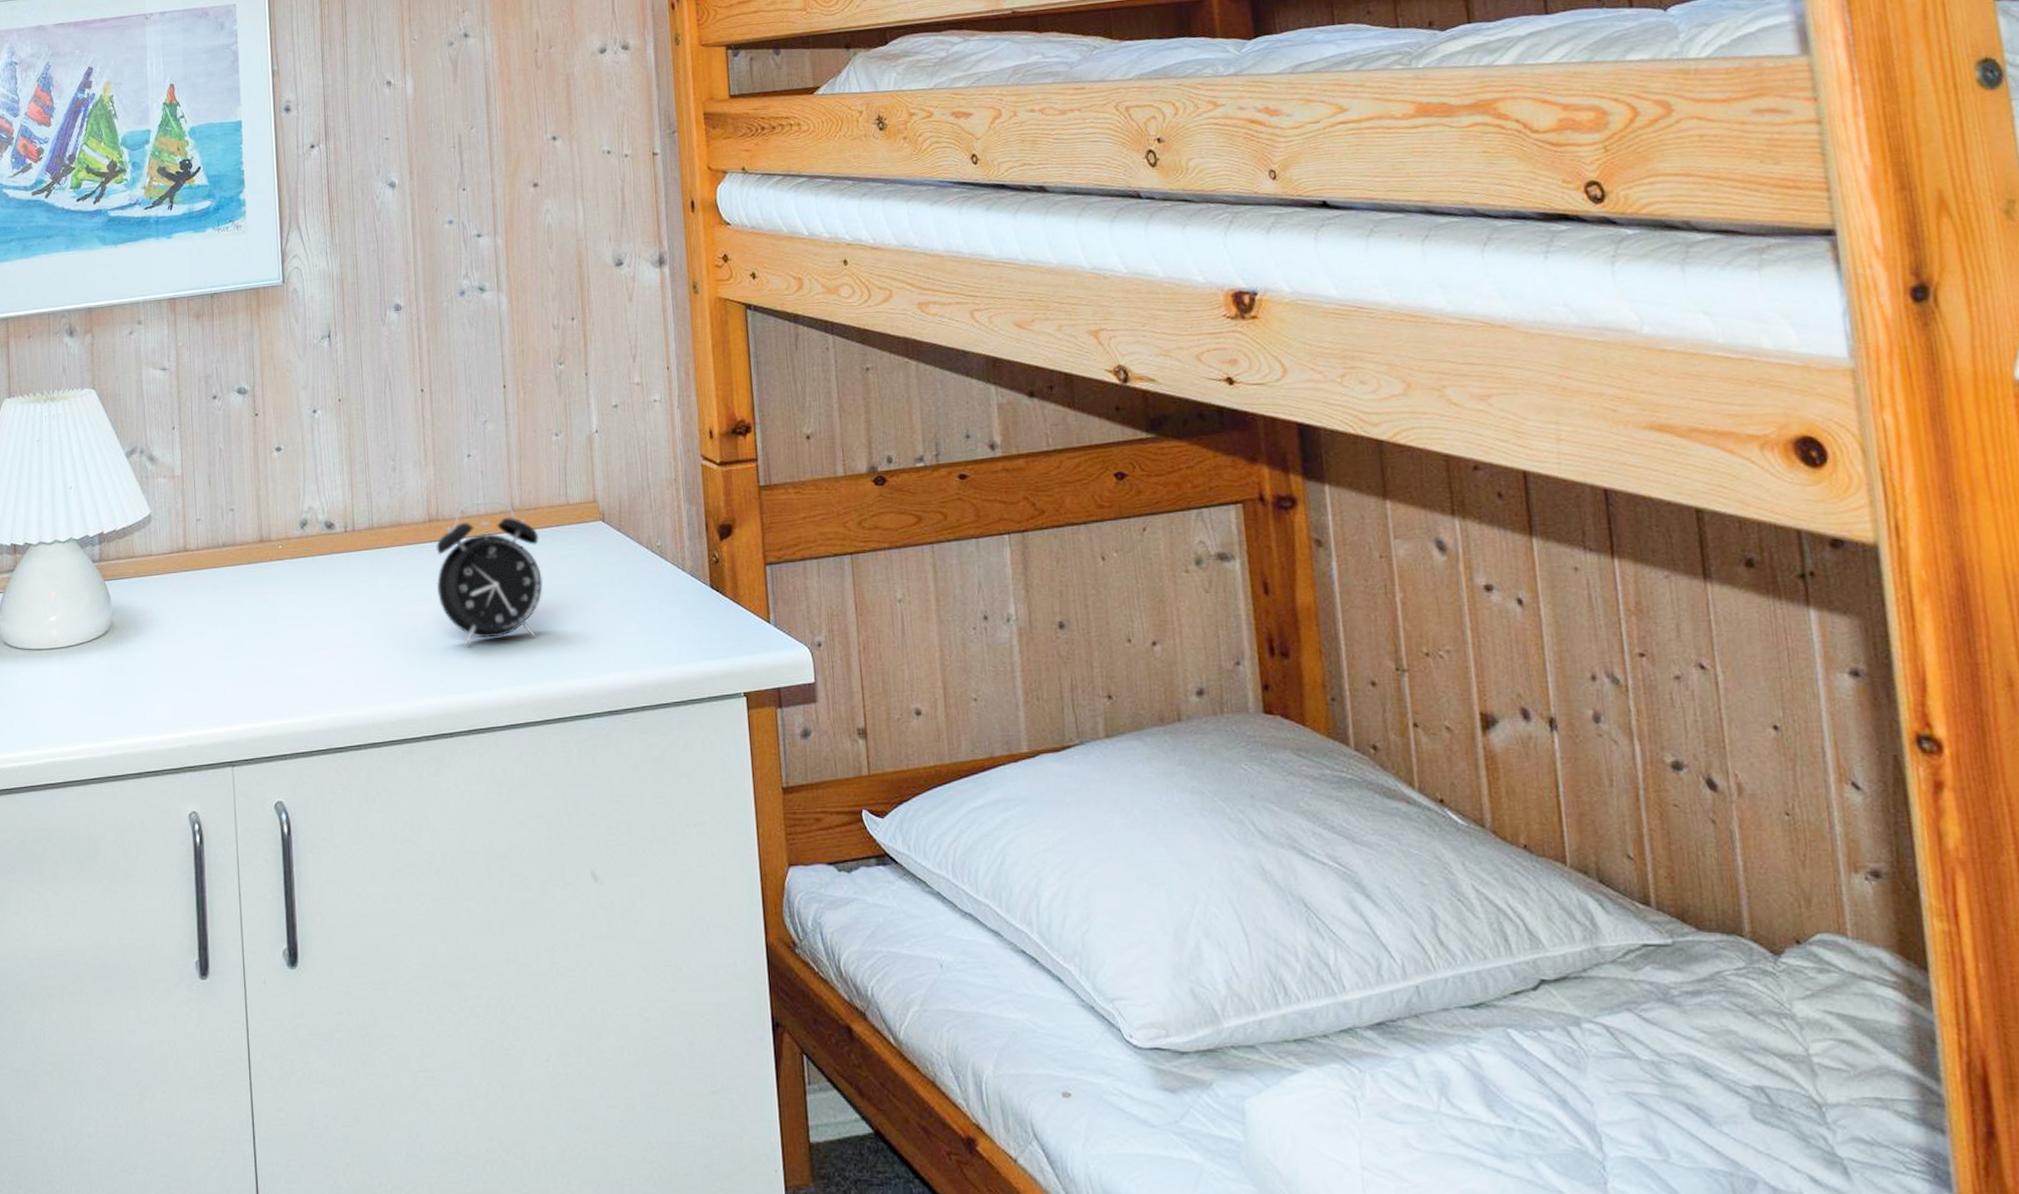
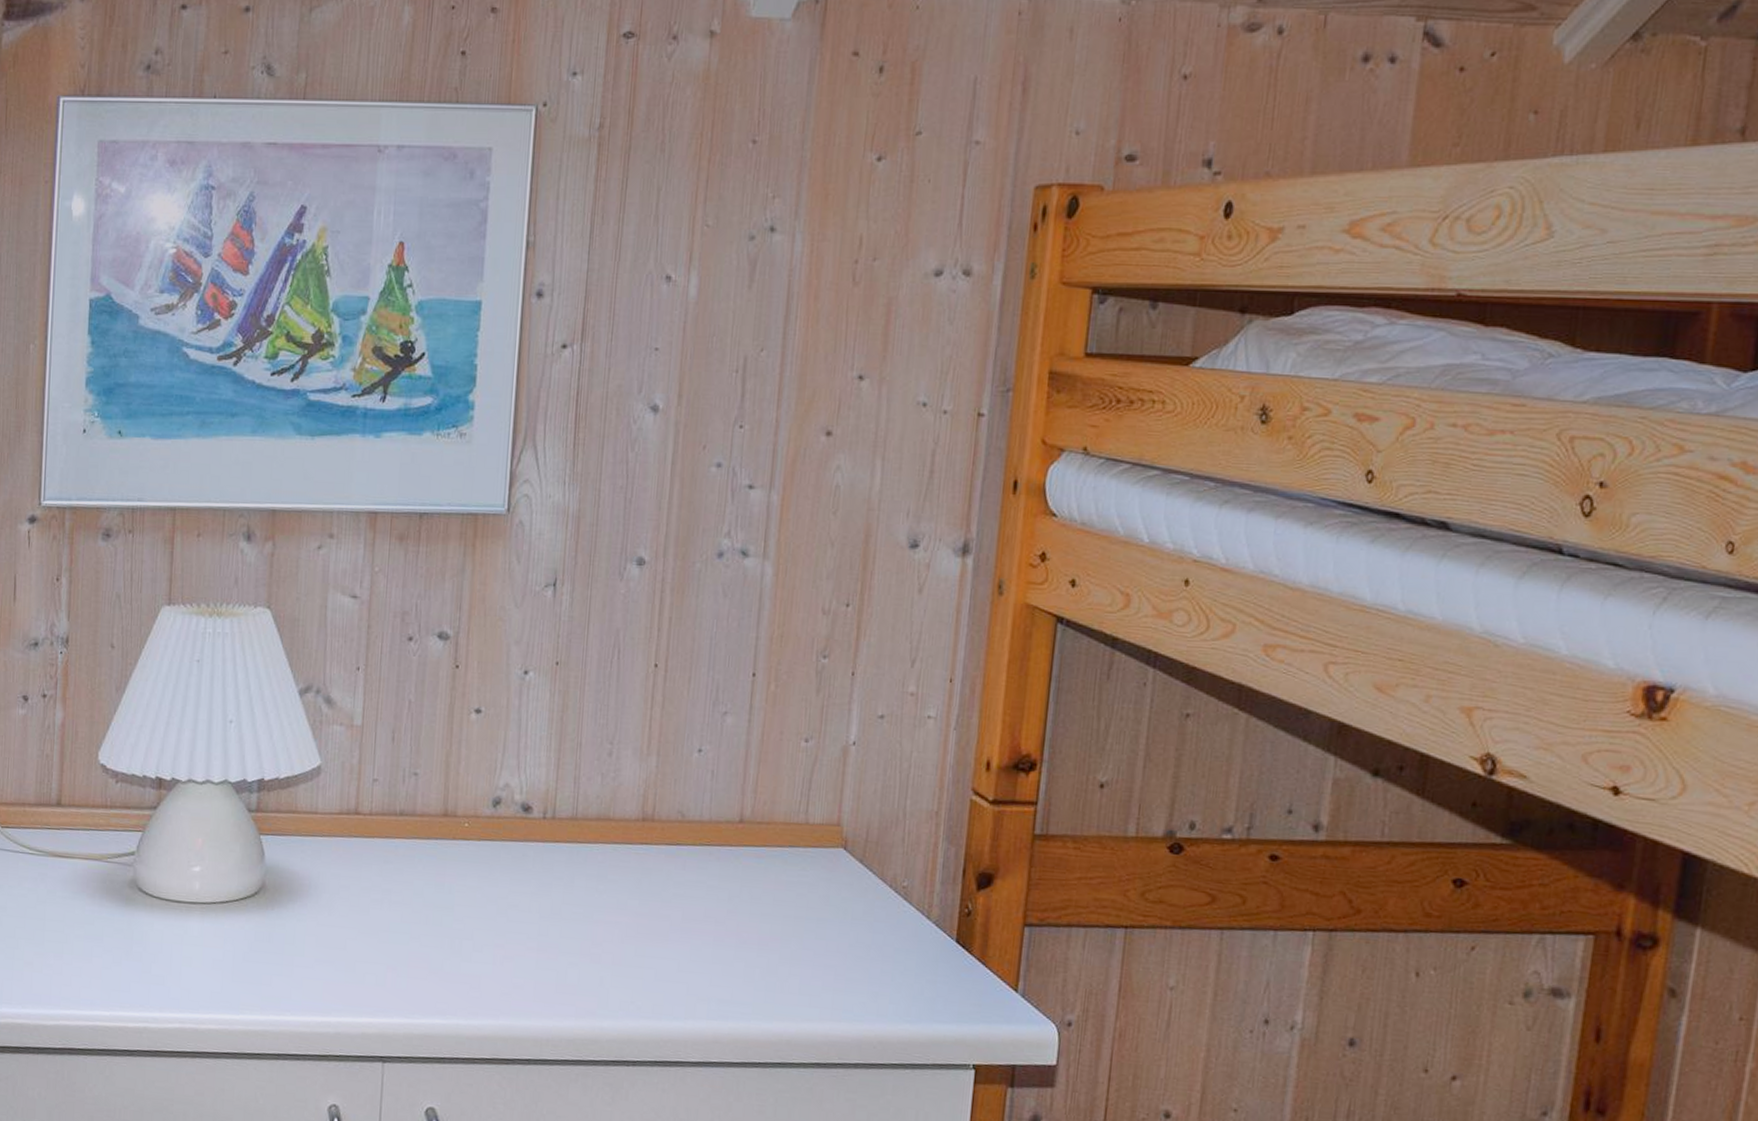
alarm clock: present [436,500,543,645] -> none [641,804,767,969]

